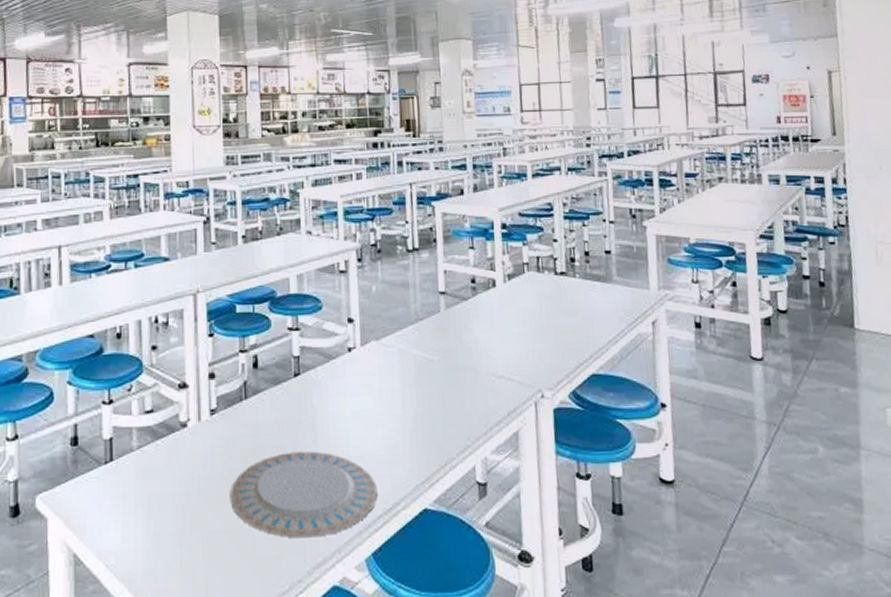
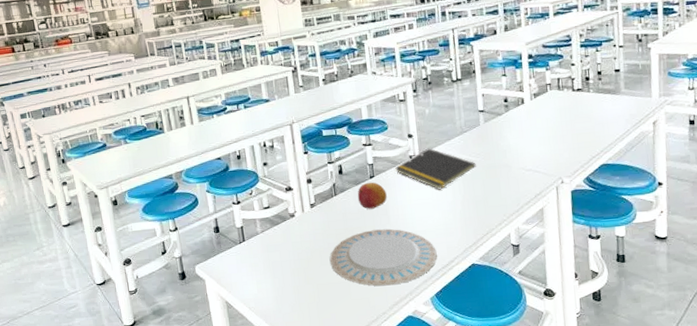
fruit: none [275,381,315,421] -> present [357,182,387,209]
notepad: none [328,338,434,399] -> present [395,148,476,190]

